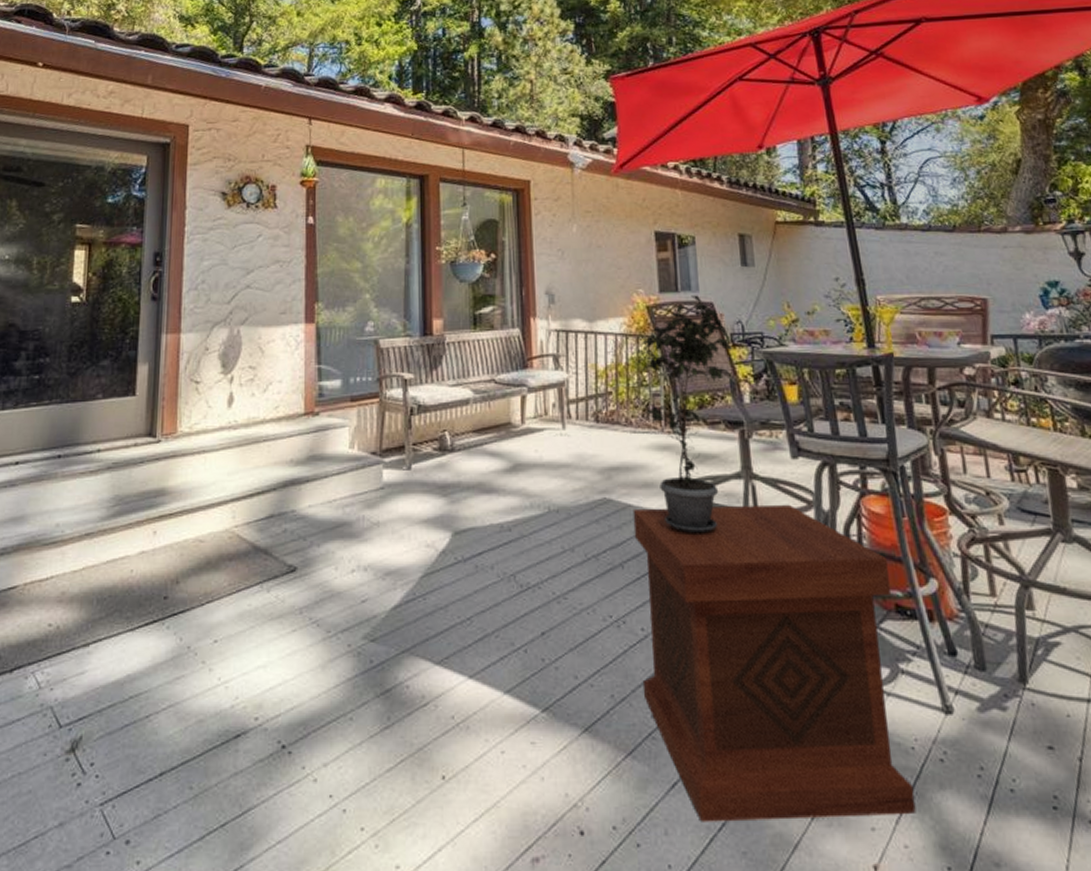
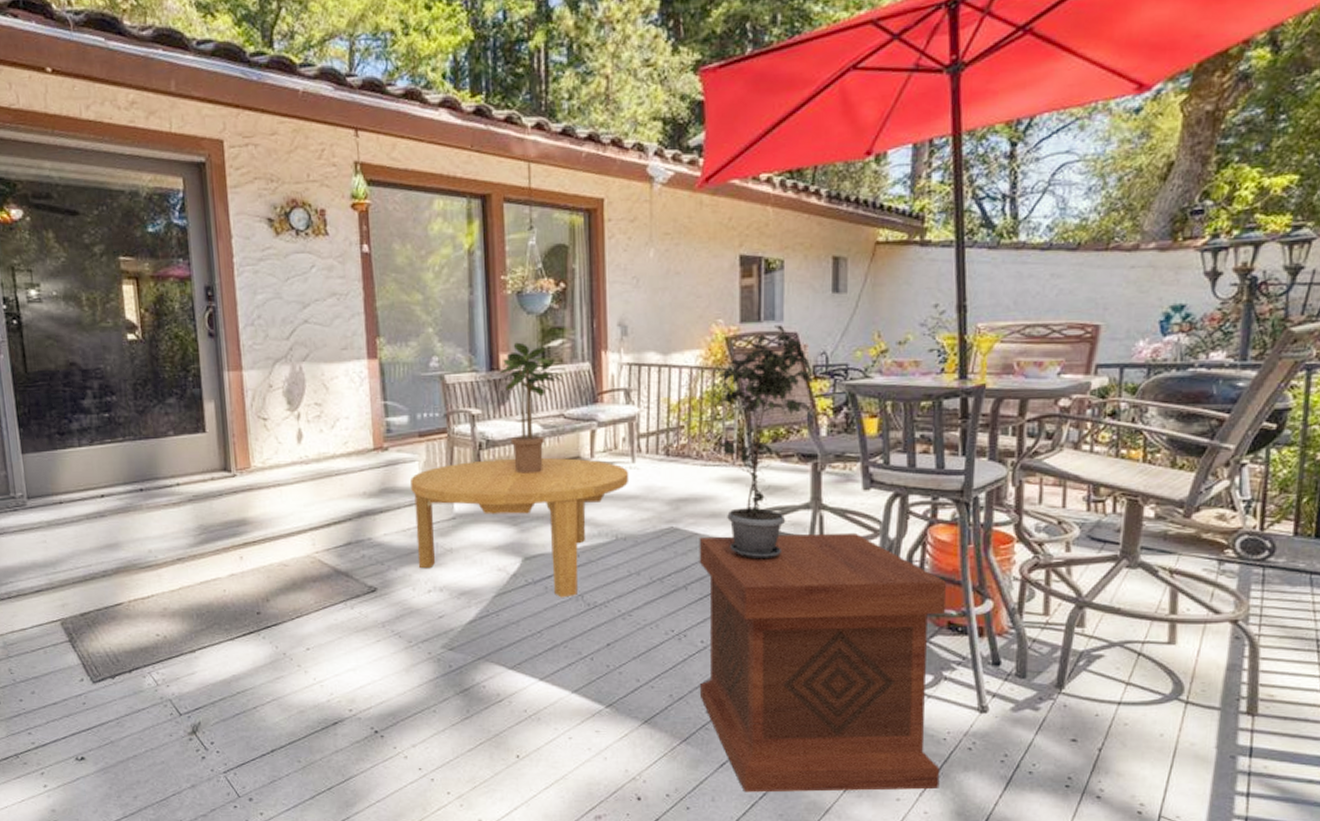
coffee table: none [340,424,561,578] -> present [411,458,630,598]
potted plant: none [432,308,497,440] -> present [499,342,566,474]

